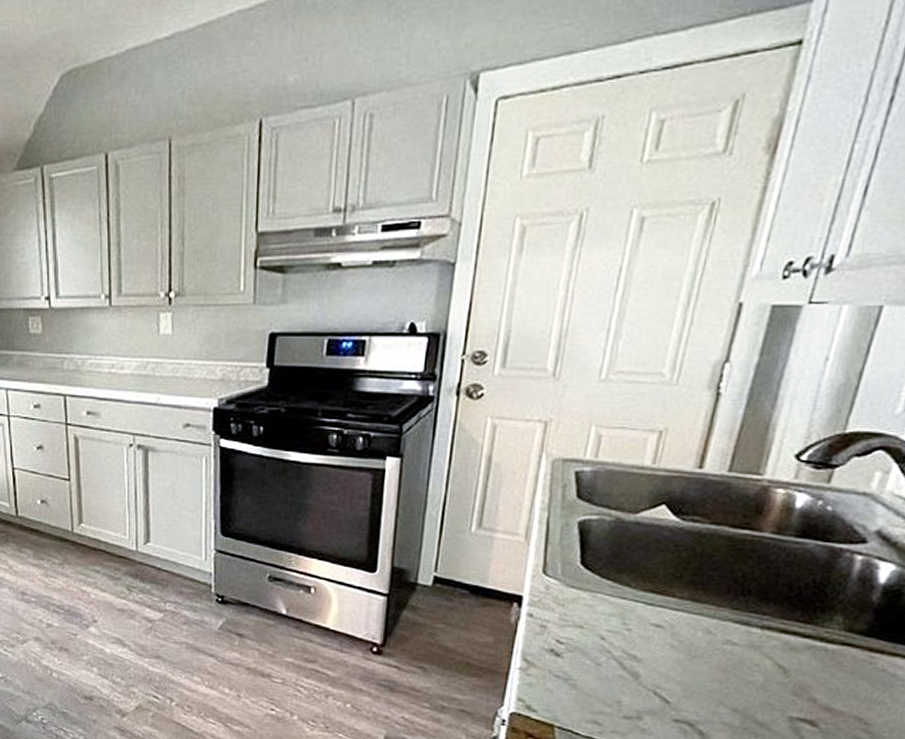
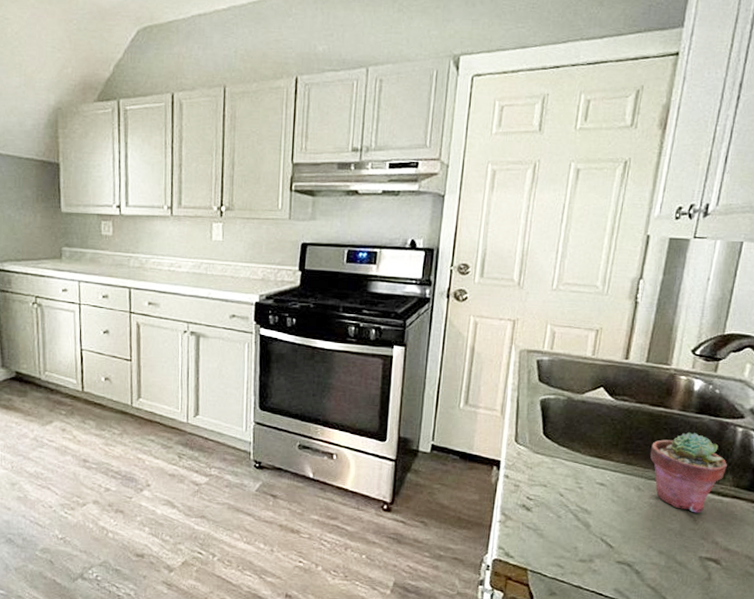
potted succulent: none [727,562,837,663] -> present [650,432,727,513]

